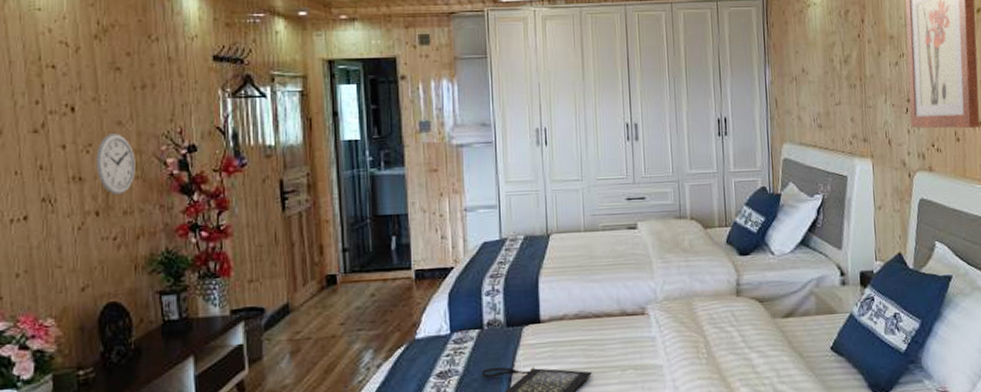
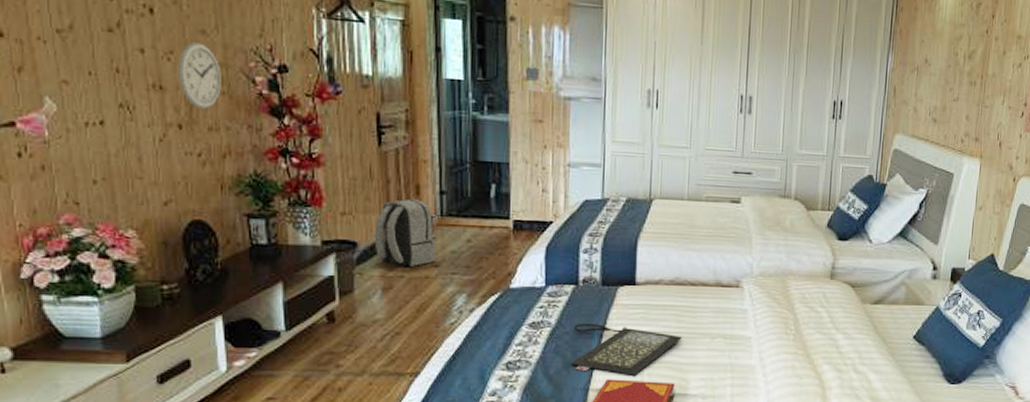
backpack: none [281,259,341,329] -> present [374,198,436,268]

